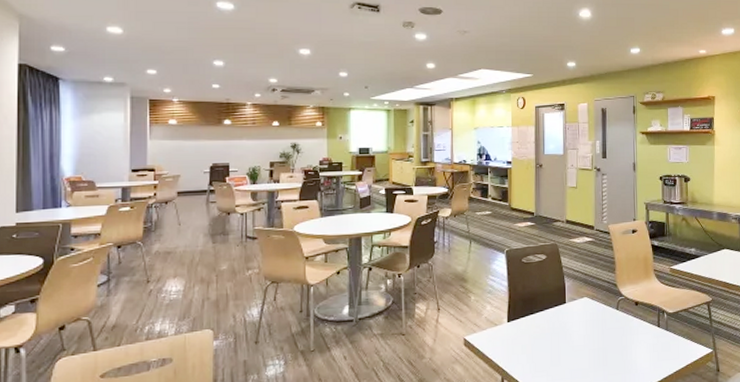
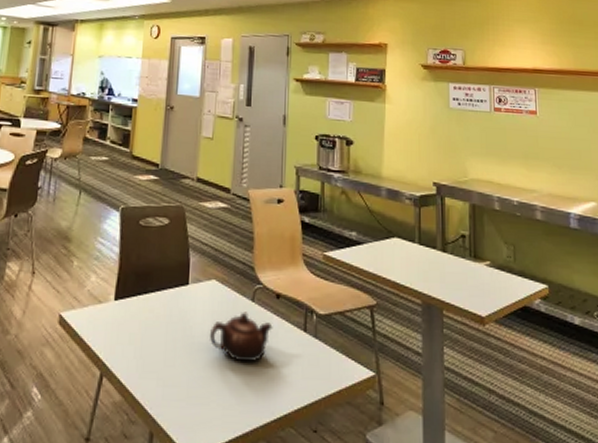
teapot: none [586,318,634,355] -> present [210,311,273,363]

